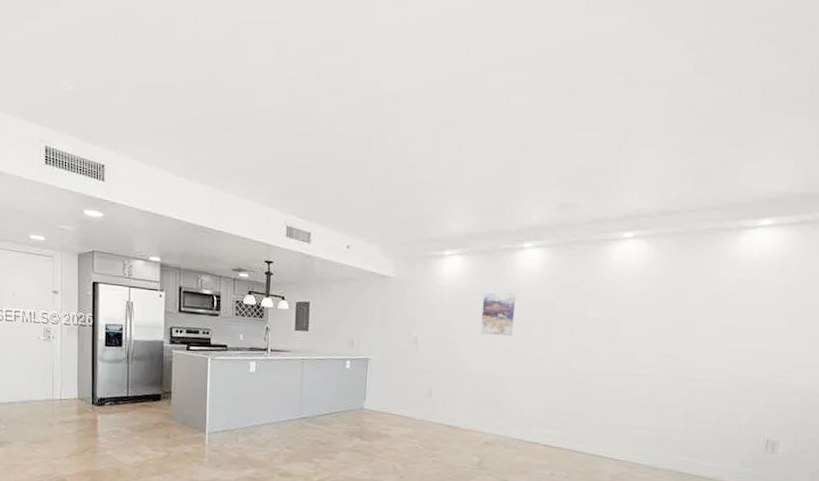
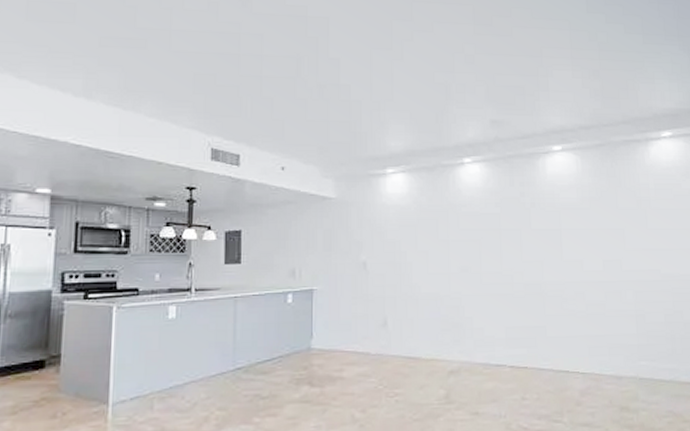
wall art: present [480,292,517,336] -> none [430,207,464,253]

